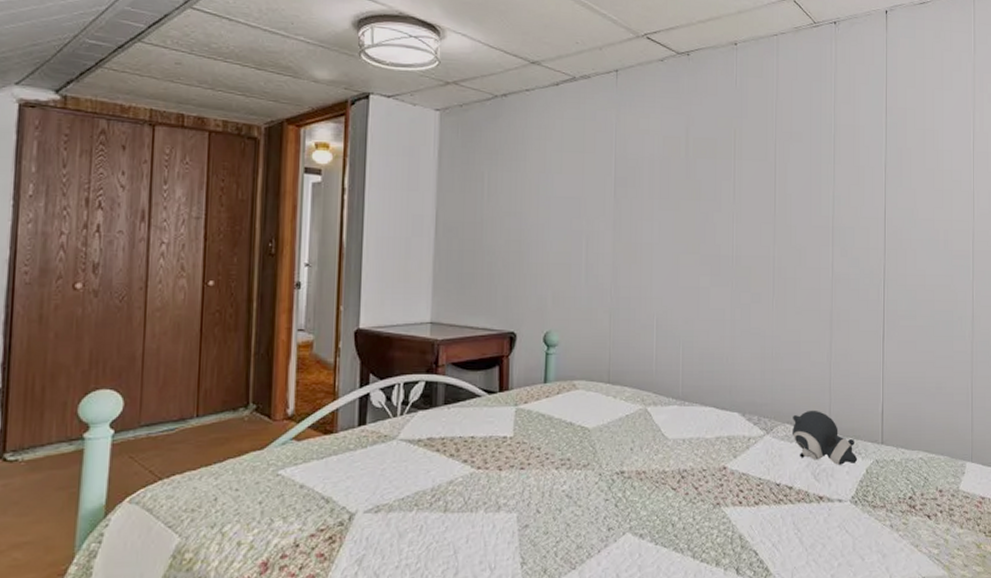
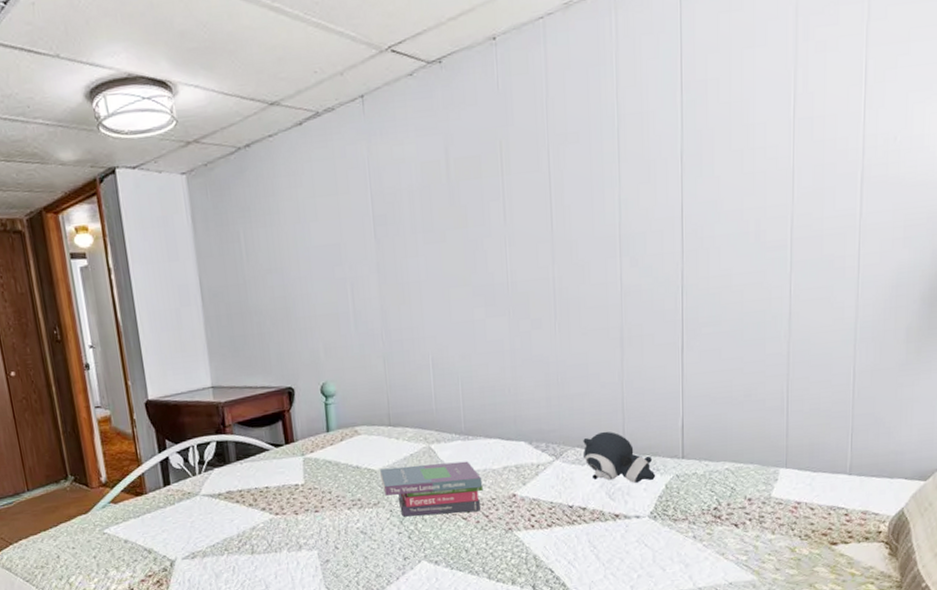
books: none [594,427,695,483] -> present [380,461,483,517]

